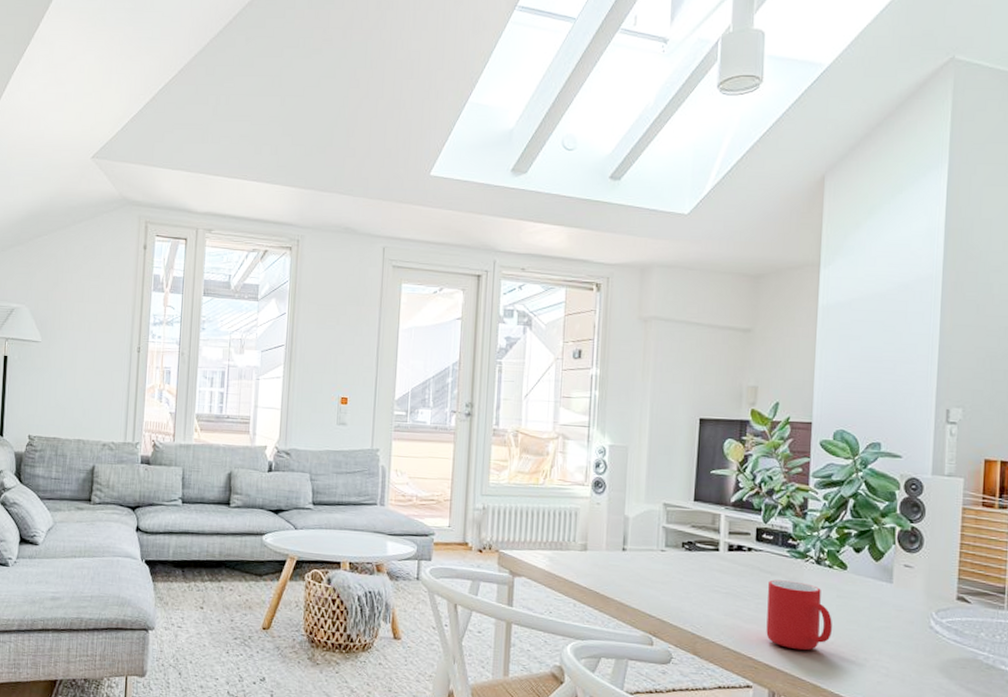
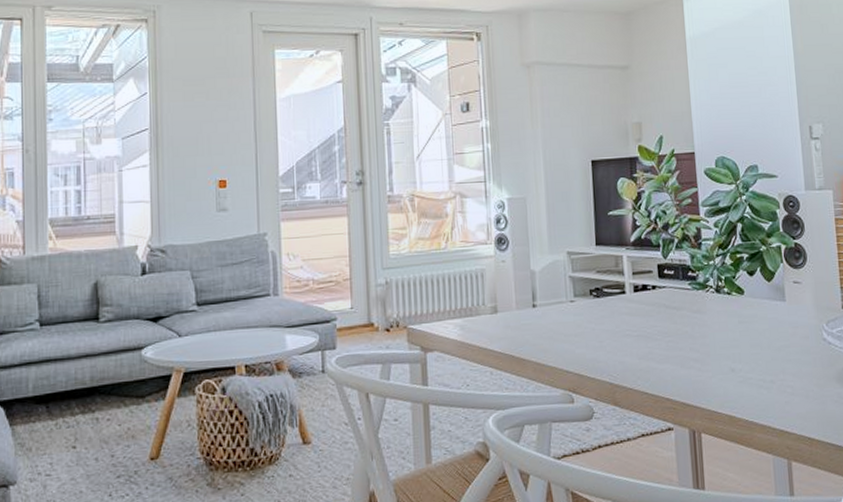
cup: present [766,579,832,650] -> none [675,313,739,383]

